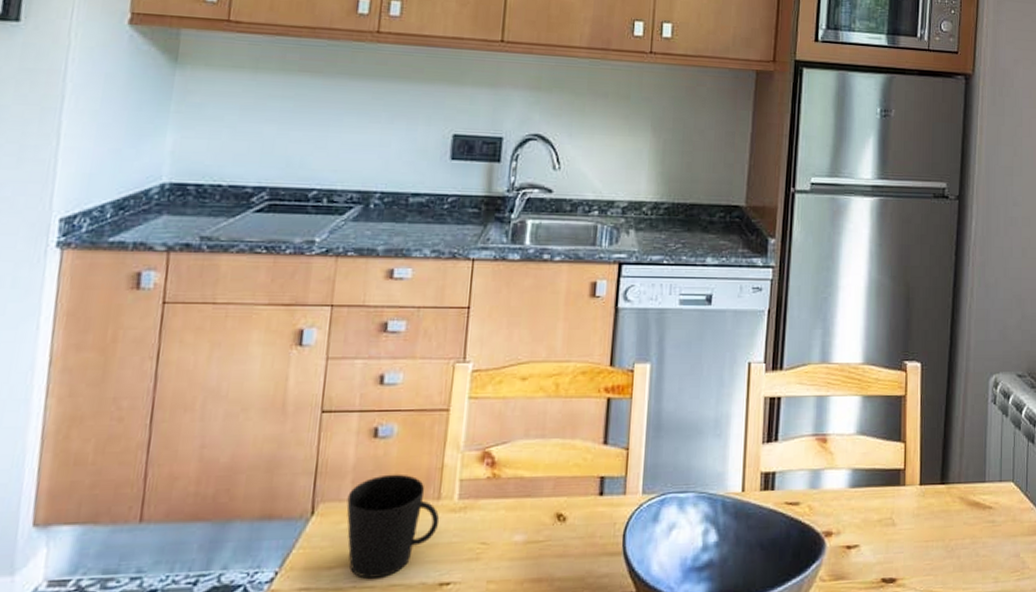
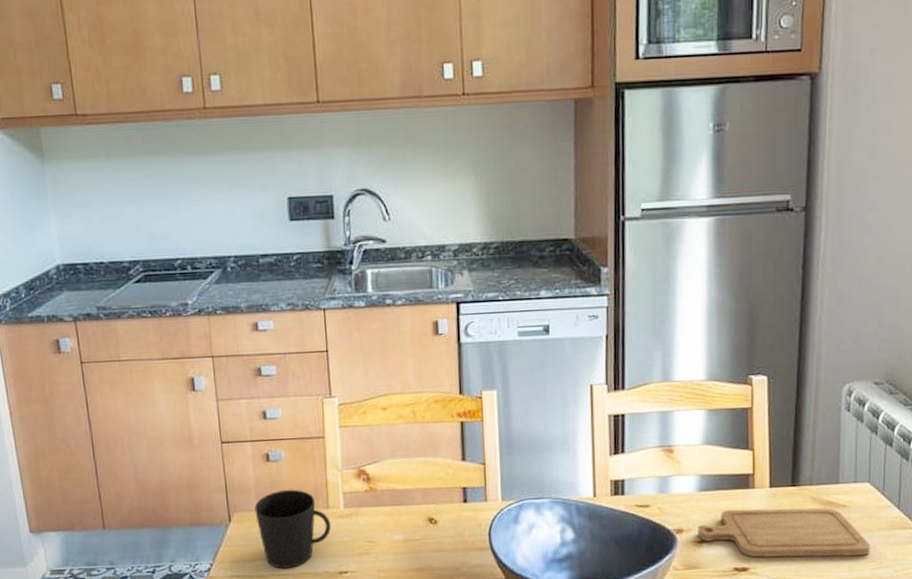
chopping board: none [847,509,1014,566] -> present [698,508,870,558]

